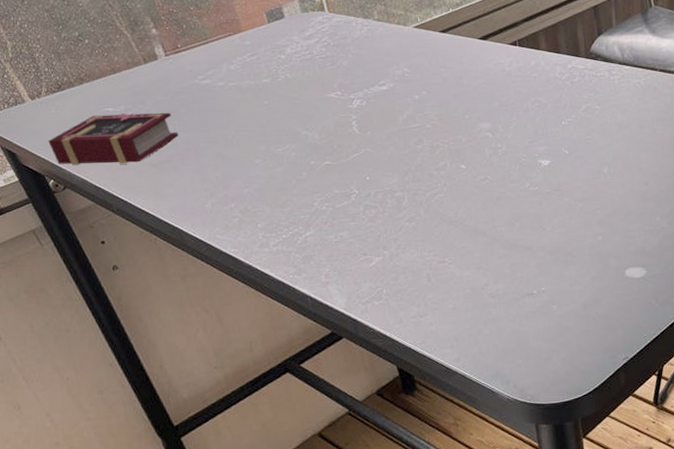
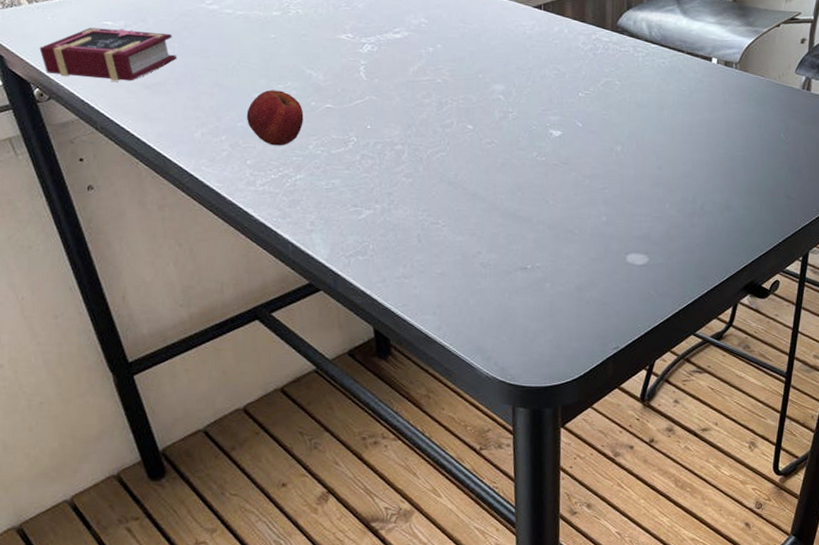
apple: none [251,154,306,207] -> present [246,90,304,146]

